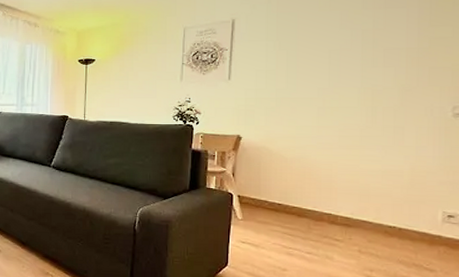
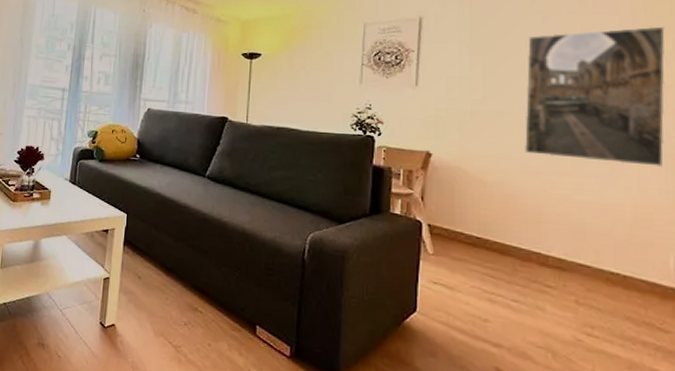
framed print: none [320,15,447,138] -> present [523,26,666,168]

